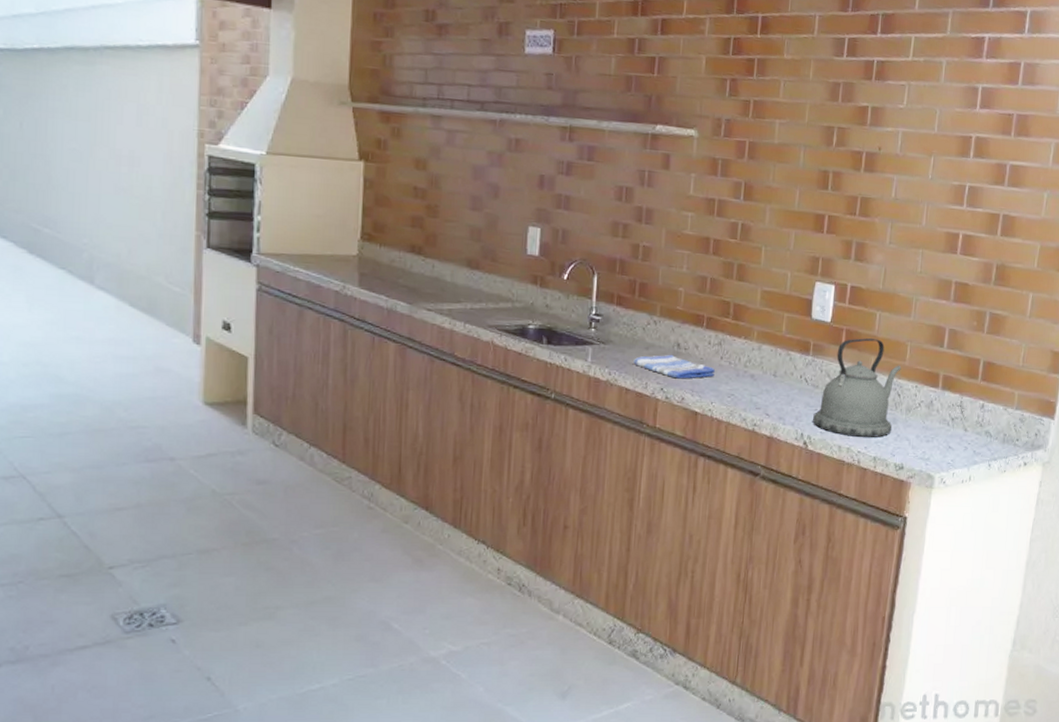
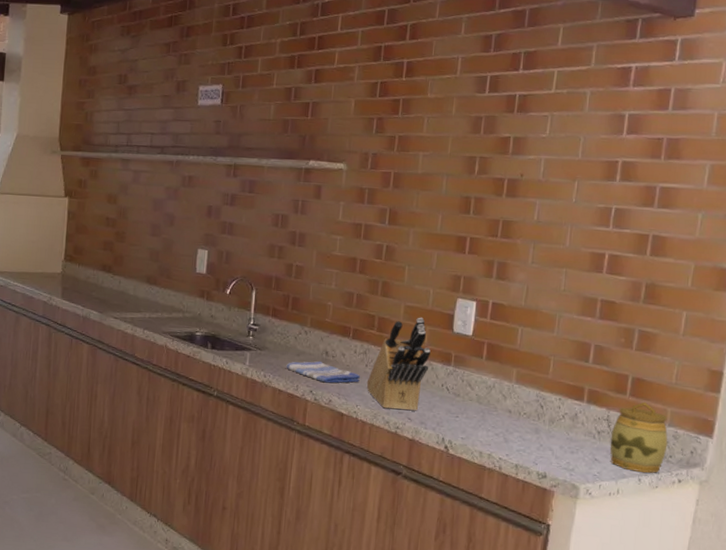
knife block: none [722,303,789,406] -> present [366,317,431,411]
kettle: present [813,338,902,437] -> none [454,351,544,446]
jar: none [963,386,1015,458] -> present [610,402,668,474]

